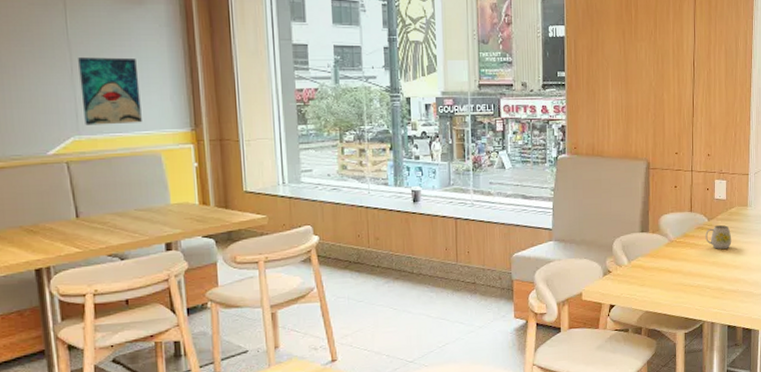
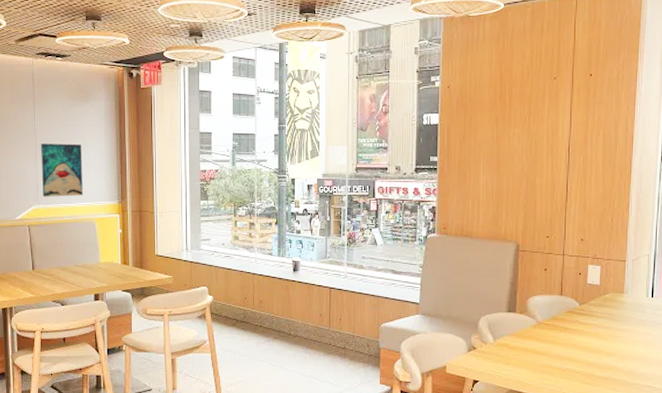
mug: present [705,225,732,249] -> none [576,311,605,334]

